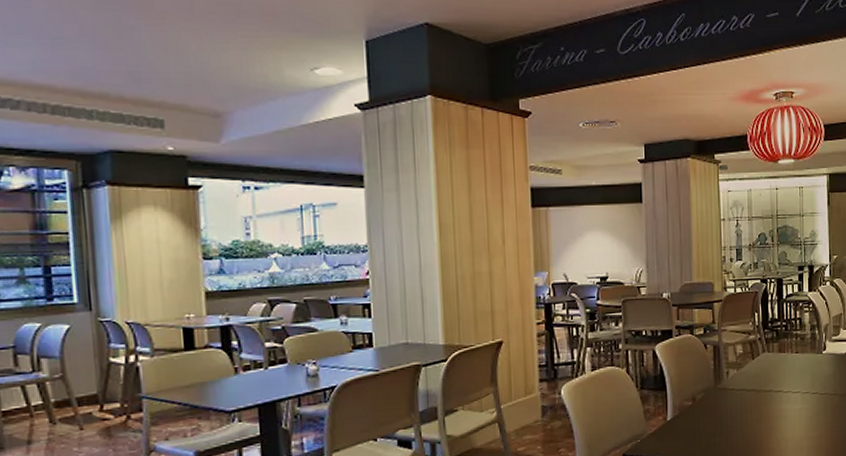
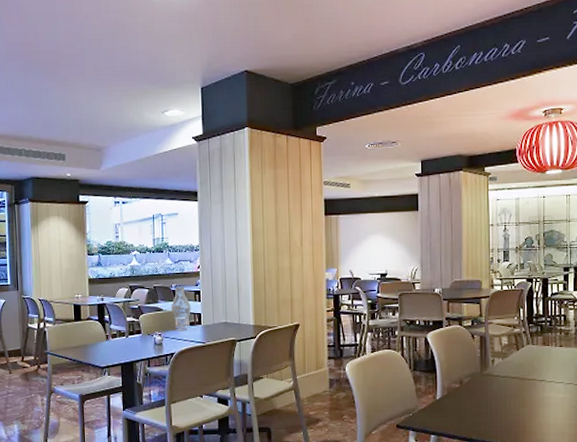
vase: none [329,298,358,358] -> present [171,286,191,331]

